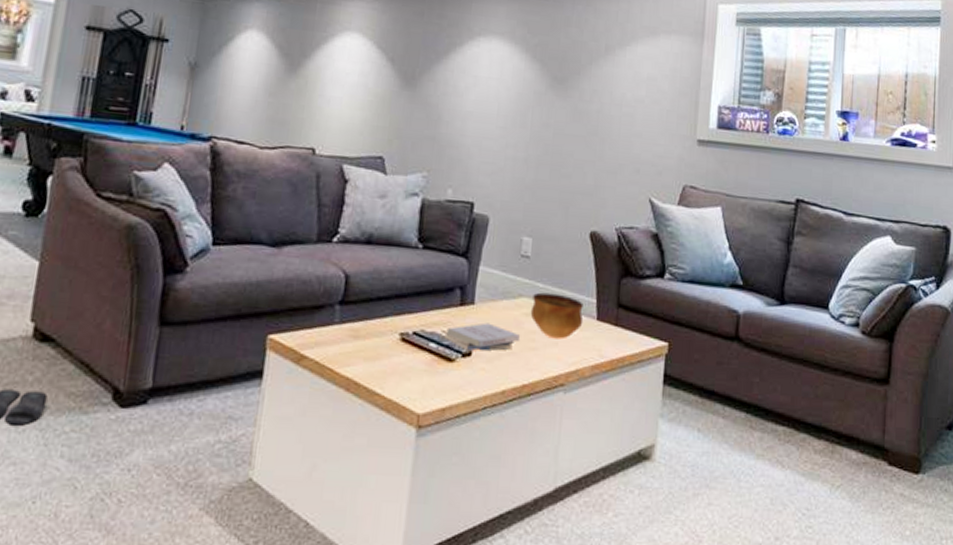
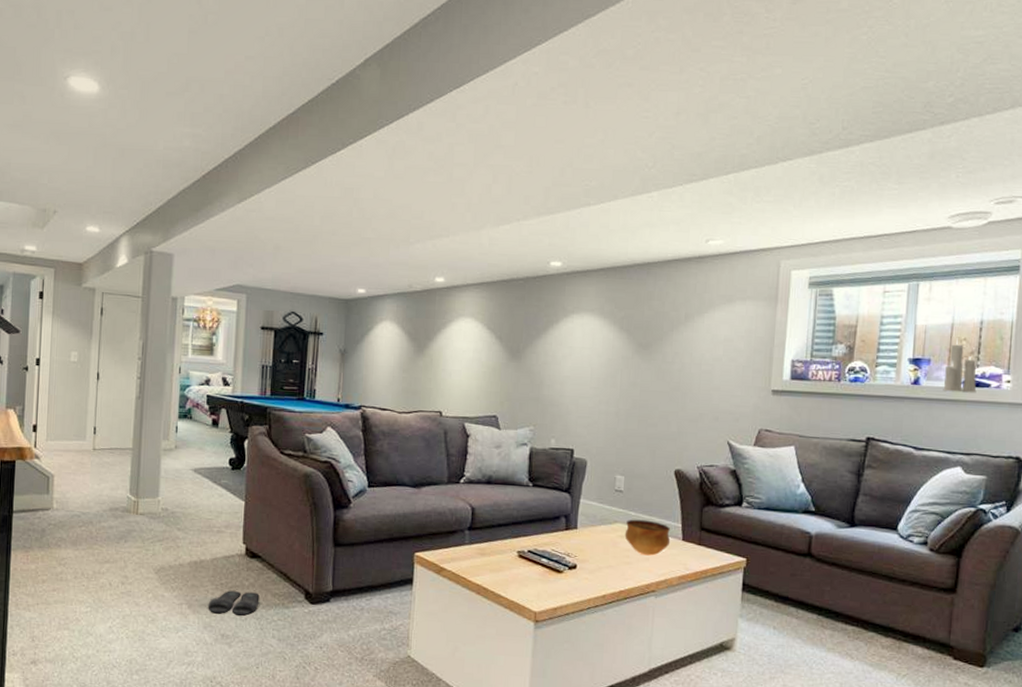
books: present [444,322,521,351] -> none [553,543,617,565]
candle: none [871,91,904,153] -> present [943,338,977,393]

